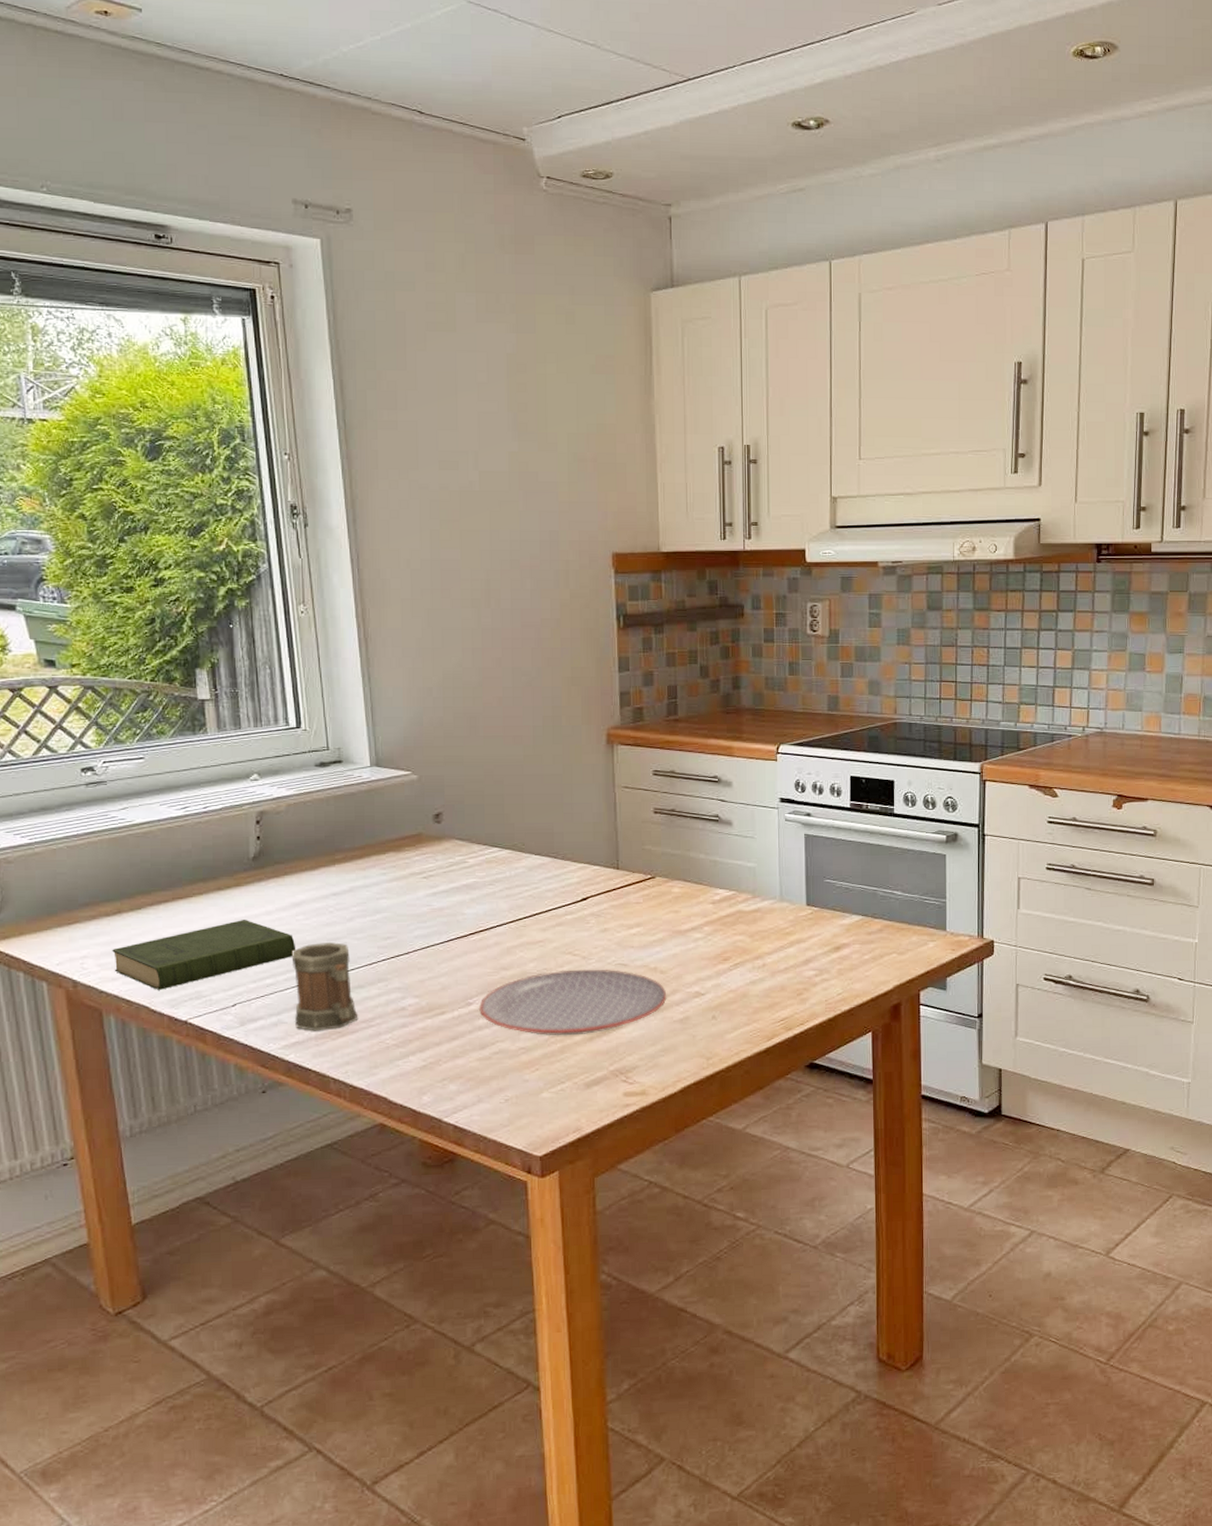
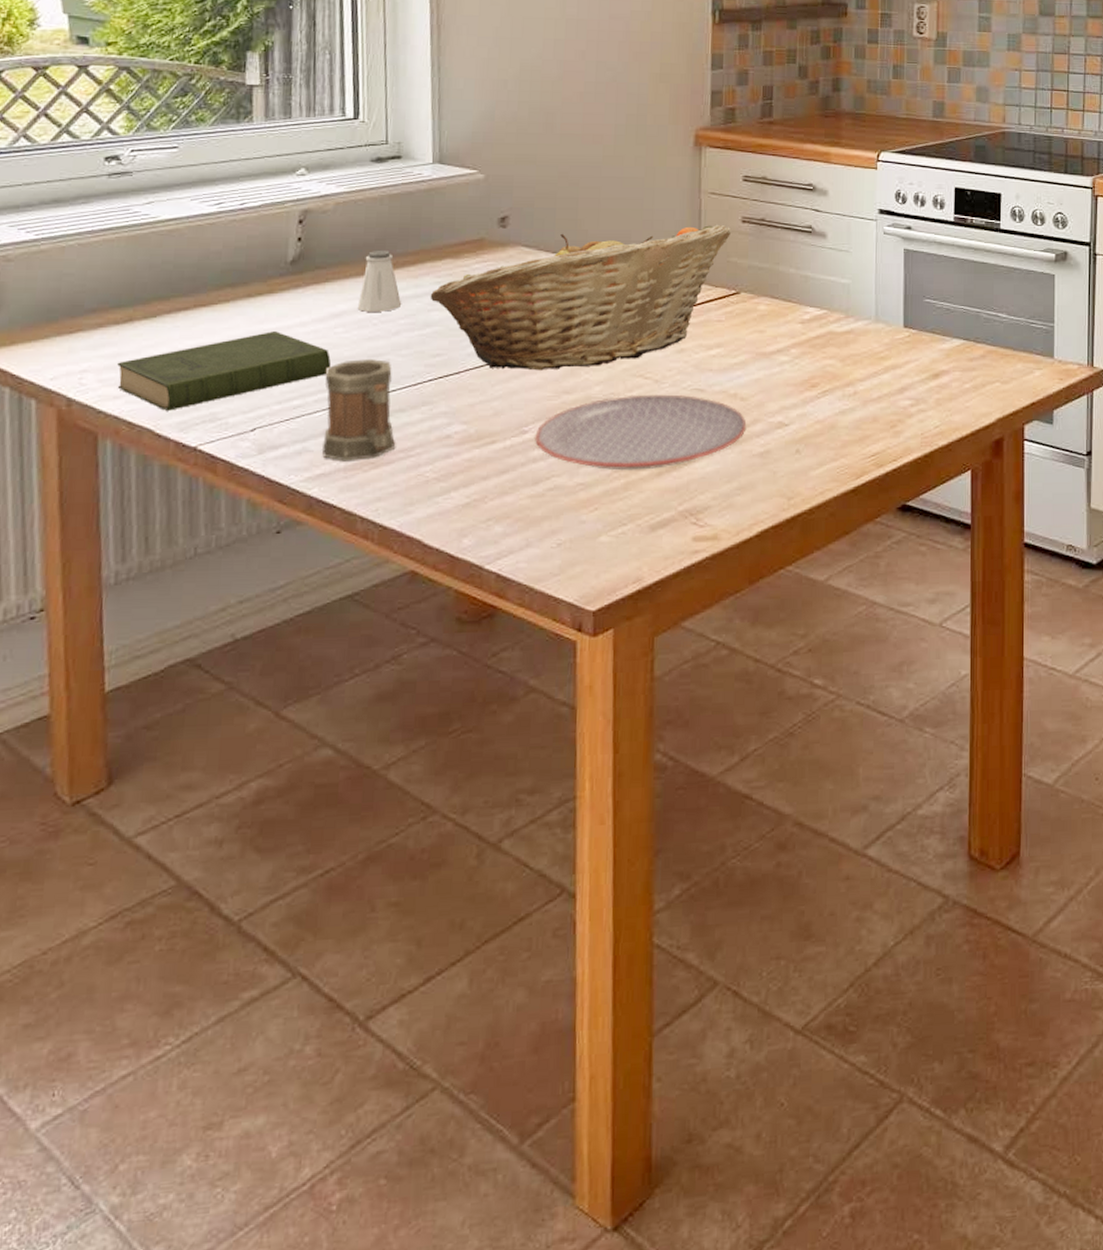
saltshaker: none [314,846,354,901] -> present [357,251,402,312]
fruit basket: none [377,815,645,950] -> present [430,224,732,371]

